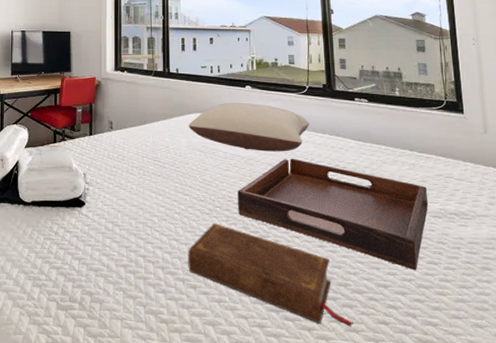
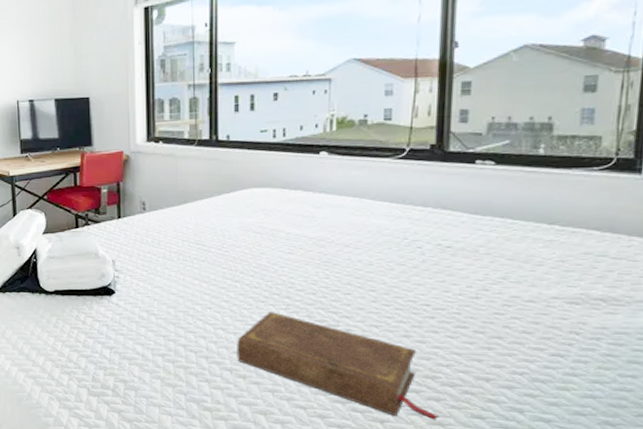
pillow: present [188,103,310,152] -> none [241,173,406,231]
serving tray: present [238,158,428,270] -> none [301,237,565,363]

